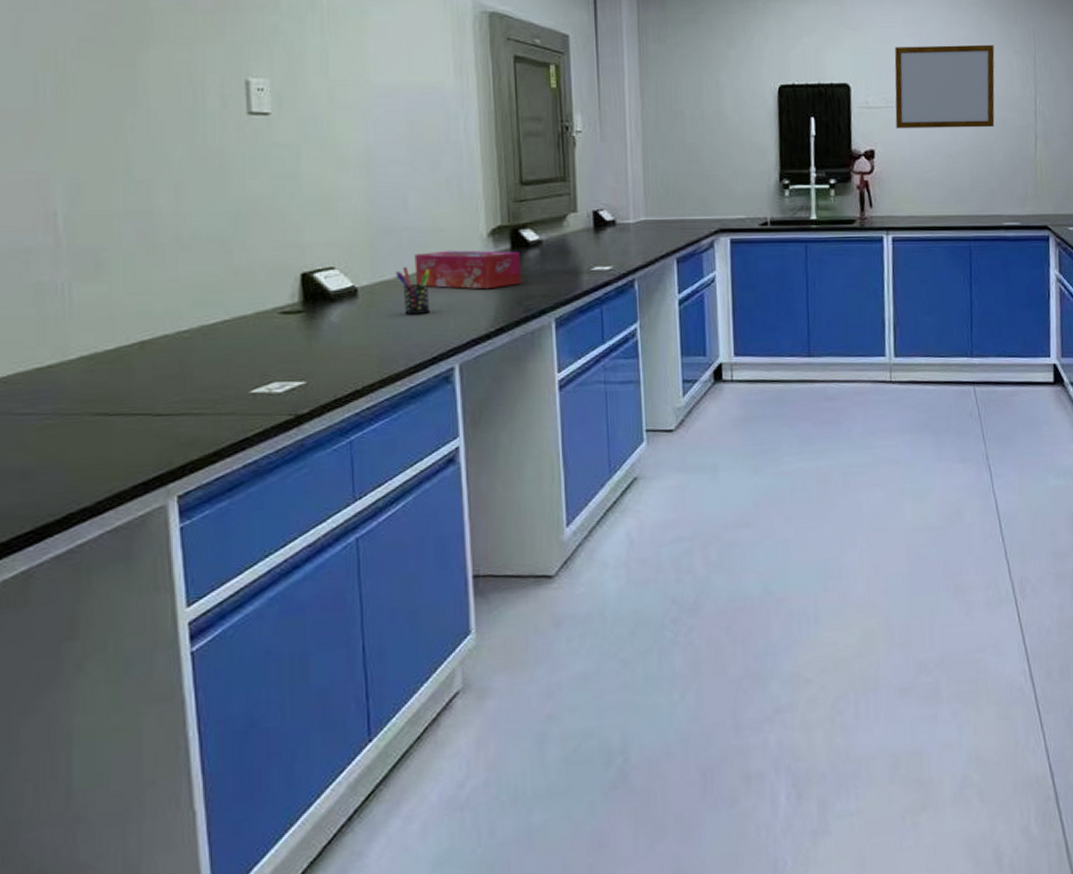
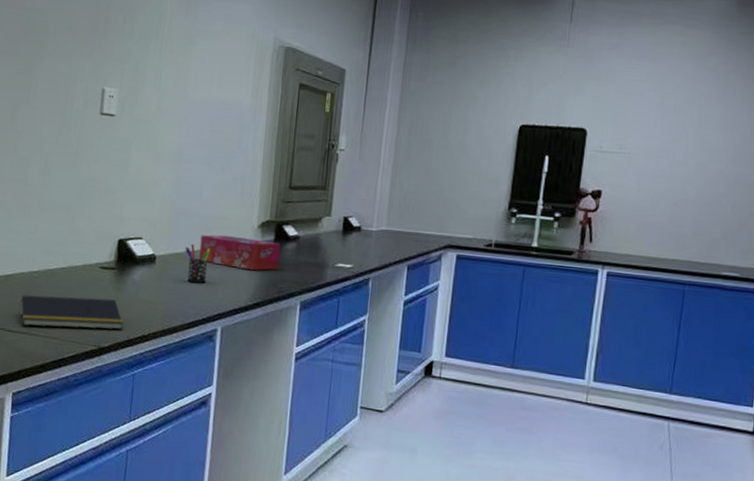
notepad: none [169,352,325,404] -> present [18,295,123,330]
writing board: present [894,44,995,129] -> none [626,98,737,181]

